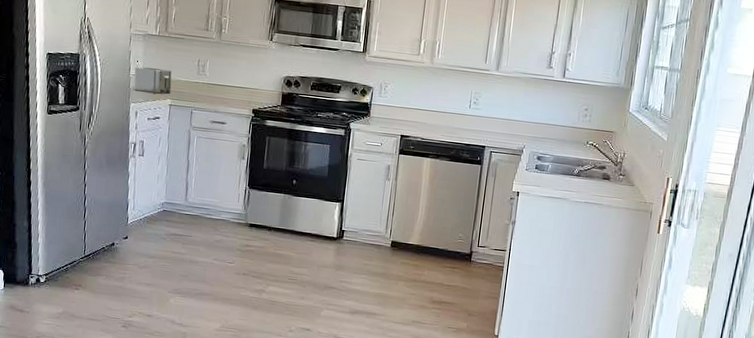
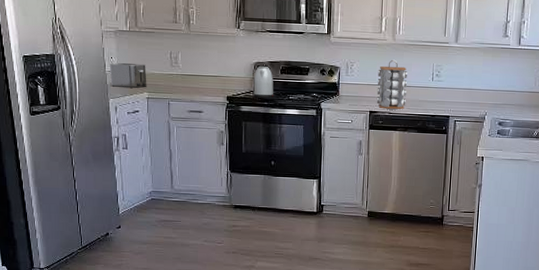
kettle: none [280,80,303,114] -> present [253,65,274,98]
spice rack: none [408,83,444,136] -> present [376,59,407,110]

